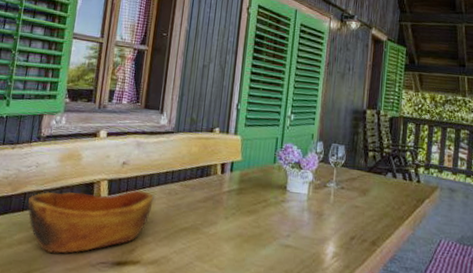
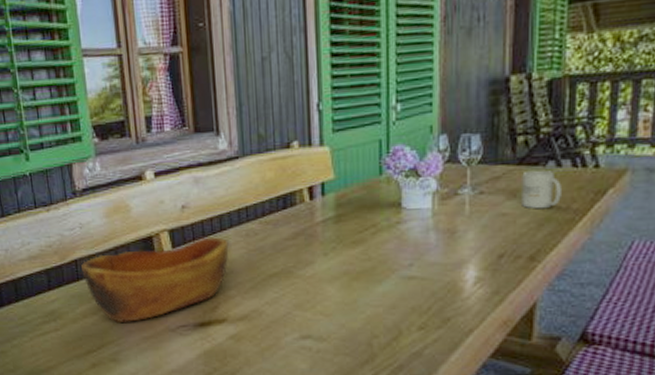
mug: none [369,177,396,207] -> present [522,170,561,209]

